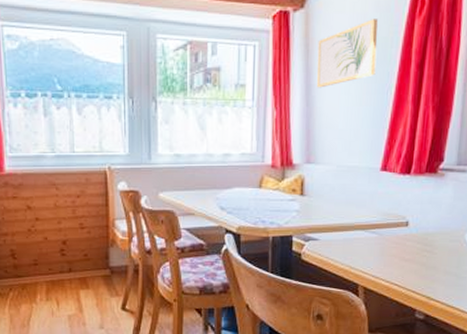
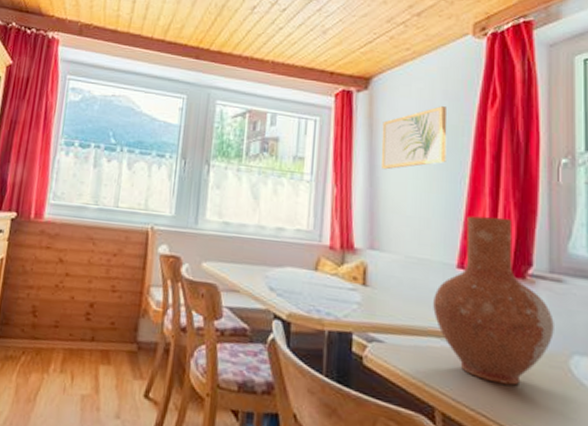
vase: none [359,121,457,259] -> present [433,216,554,386]

